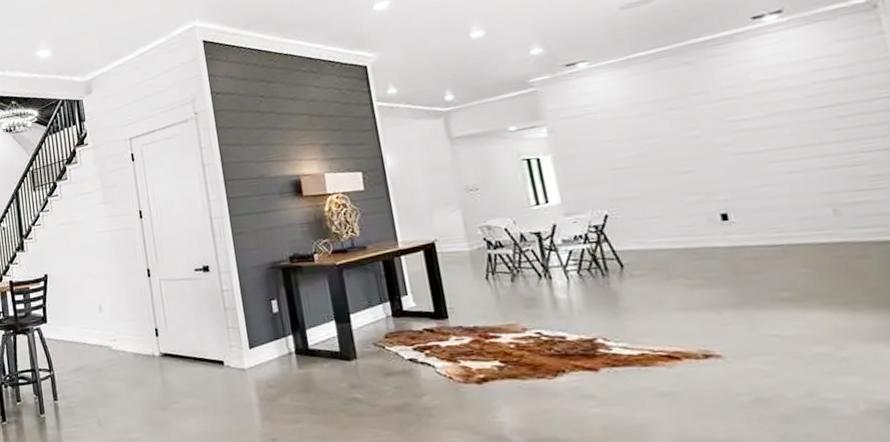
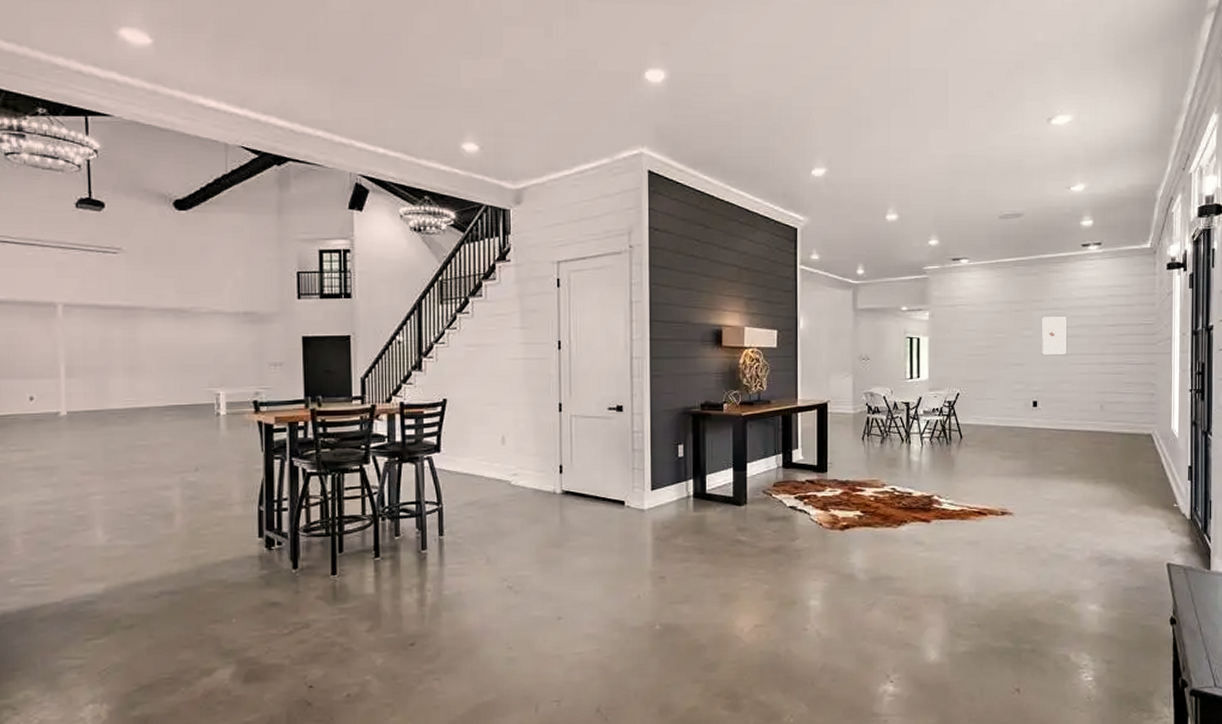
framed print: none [710,105,761,156] -> present [1042,315,1068,355]

